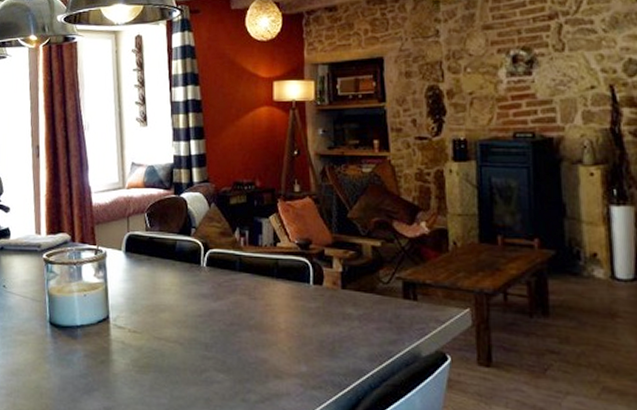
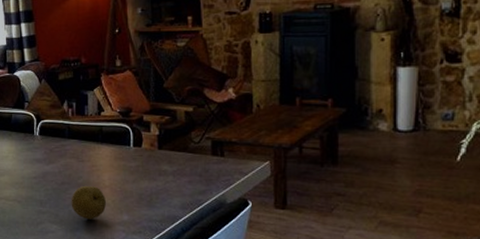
fruit: none [240,327,282,369] -> present [71,185,107,220]

